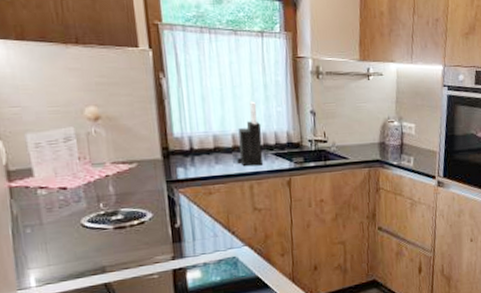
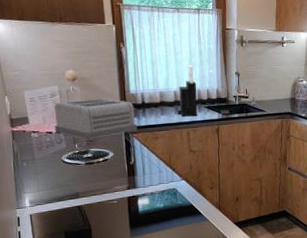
toaster: none [69,142,184,200] -> present [54,98,137,142]

